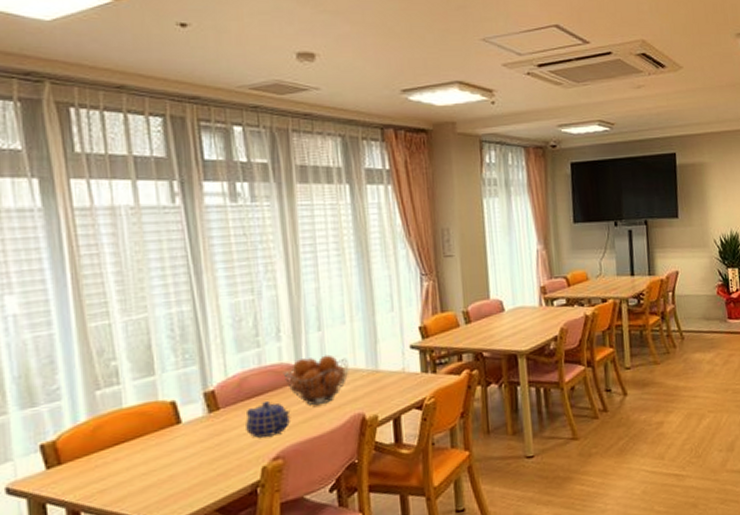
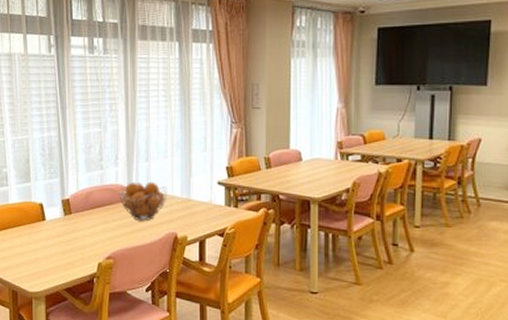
teapot: present [246,400,291,438] -> none [89,212,122,240]

